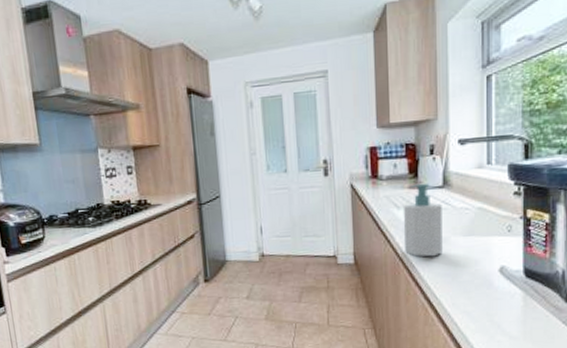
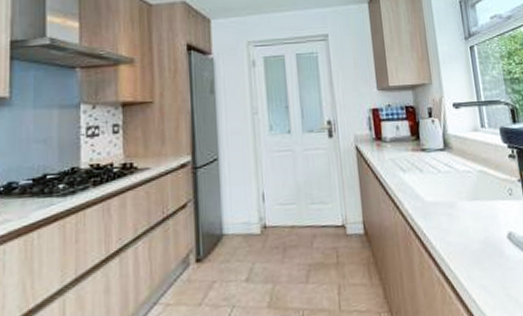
soap bottle: present [403,183,443,257] -> none [408,145,452,224]

